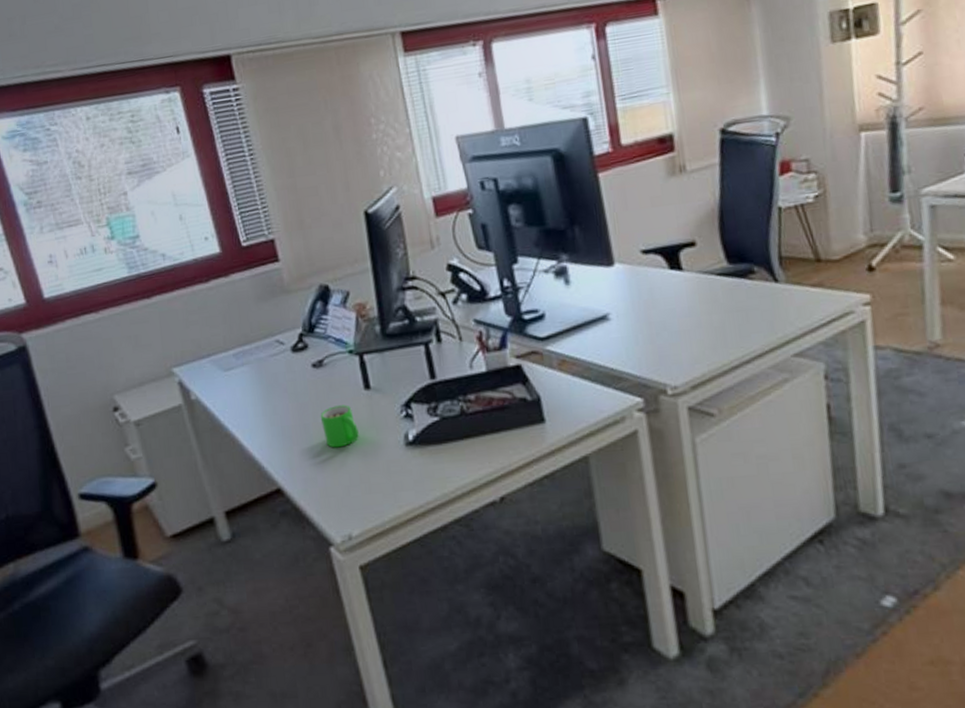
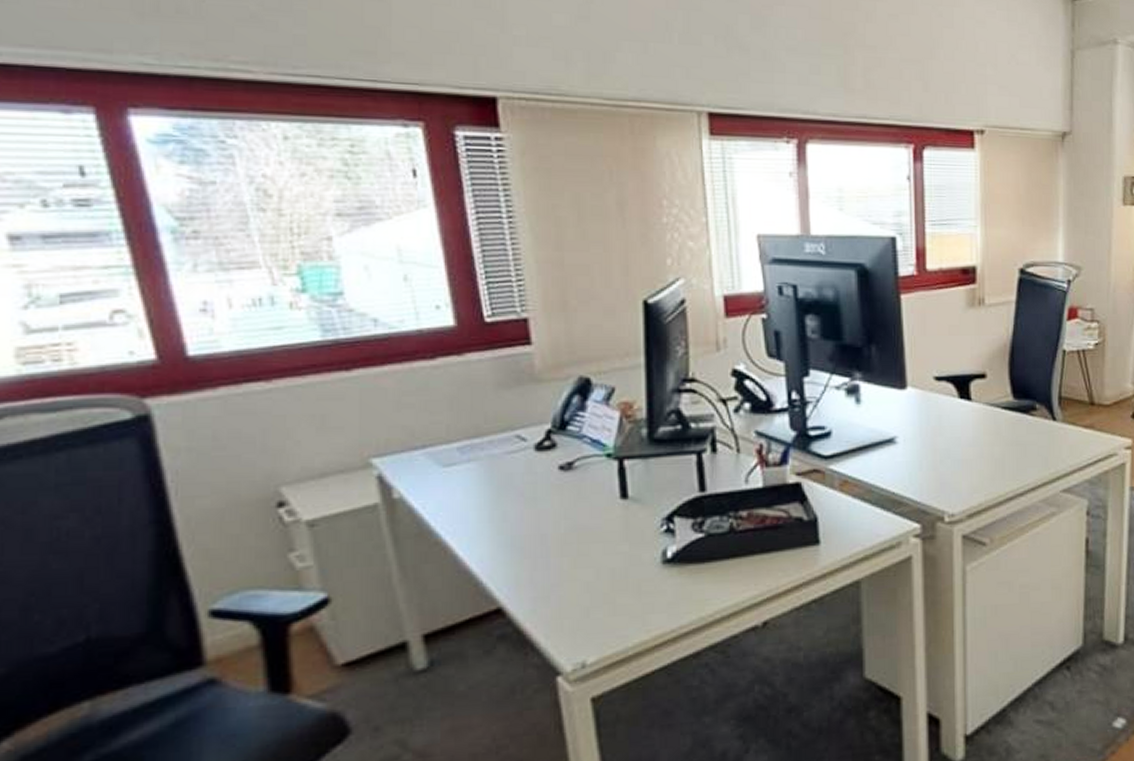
mug: present [320,405,359,448] -> none [562,514,608,563]

